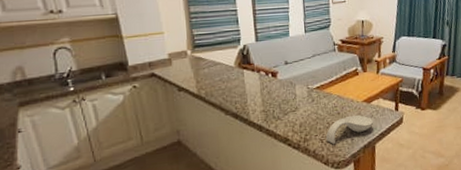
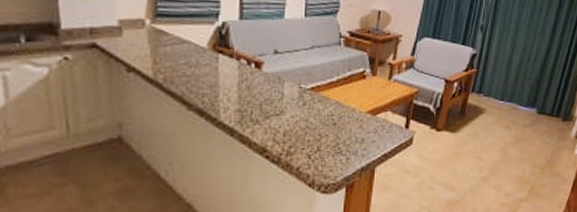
spoon rest: present [325,115,374,144] -> none [314,128,377,162]

